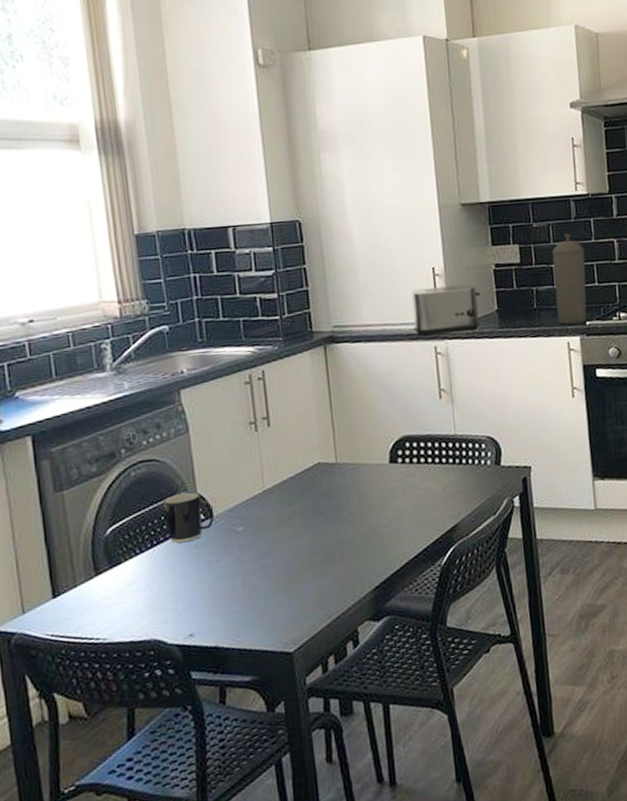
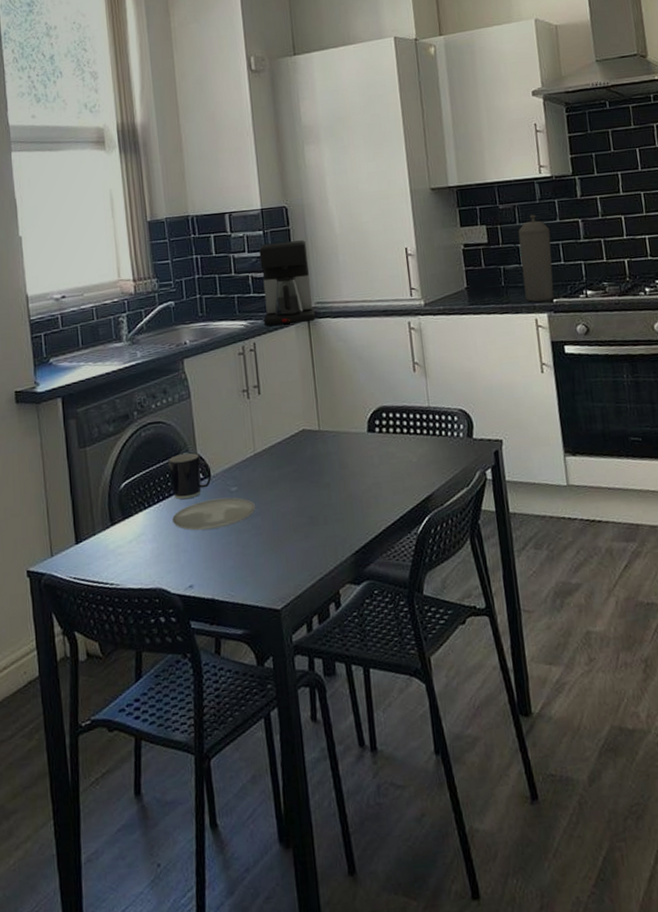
plate: none [169,538,266,576] -> present [172,497,256,531]
coffee maker: none [268,258,333,353] -> present [259,240,316,327]
toaster: present [411,284,480,337] -> none [386,263,451,313]

